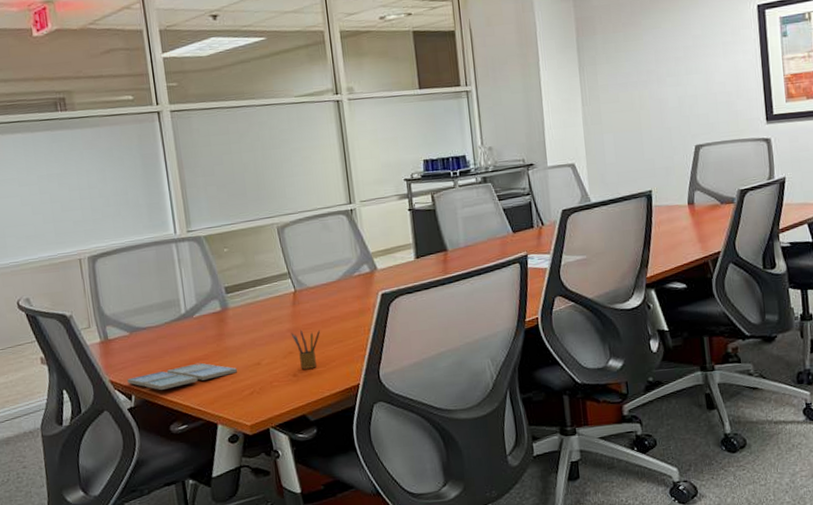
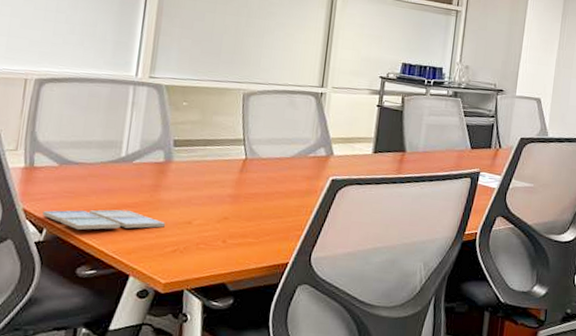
pencil box: present [291,330,320,369] -> none [230,198,261,238]

